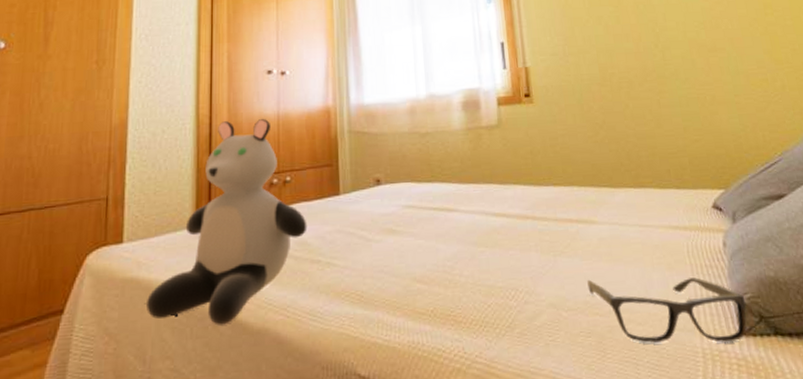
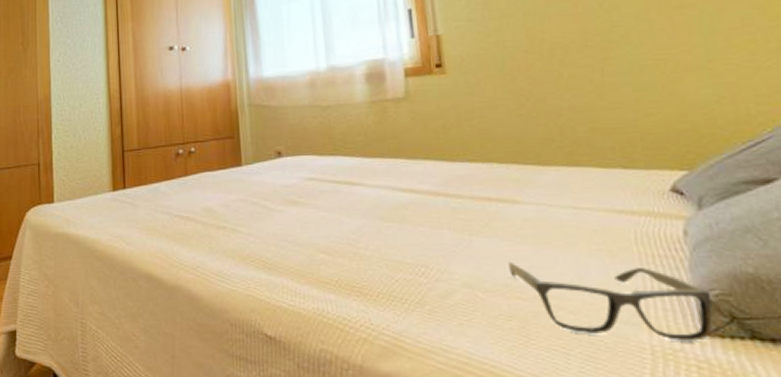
stuffed animal: present [147,118,307,325] -> none [76,92,213,279]

